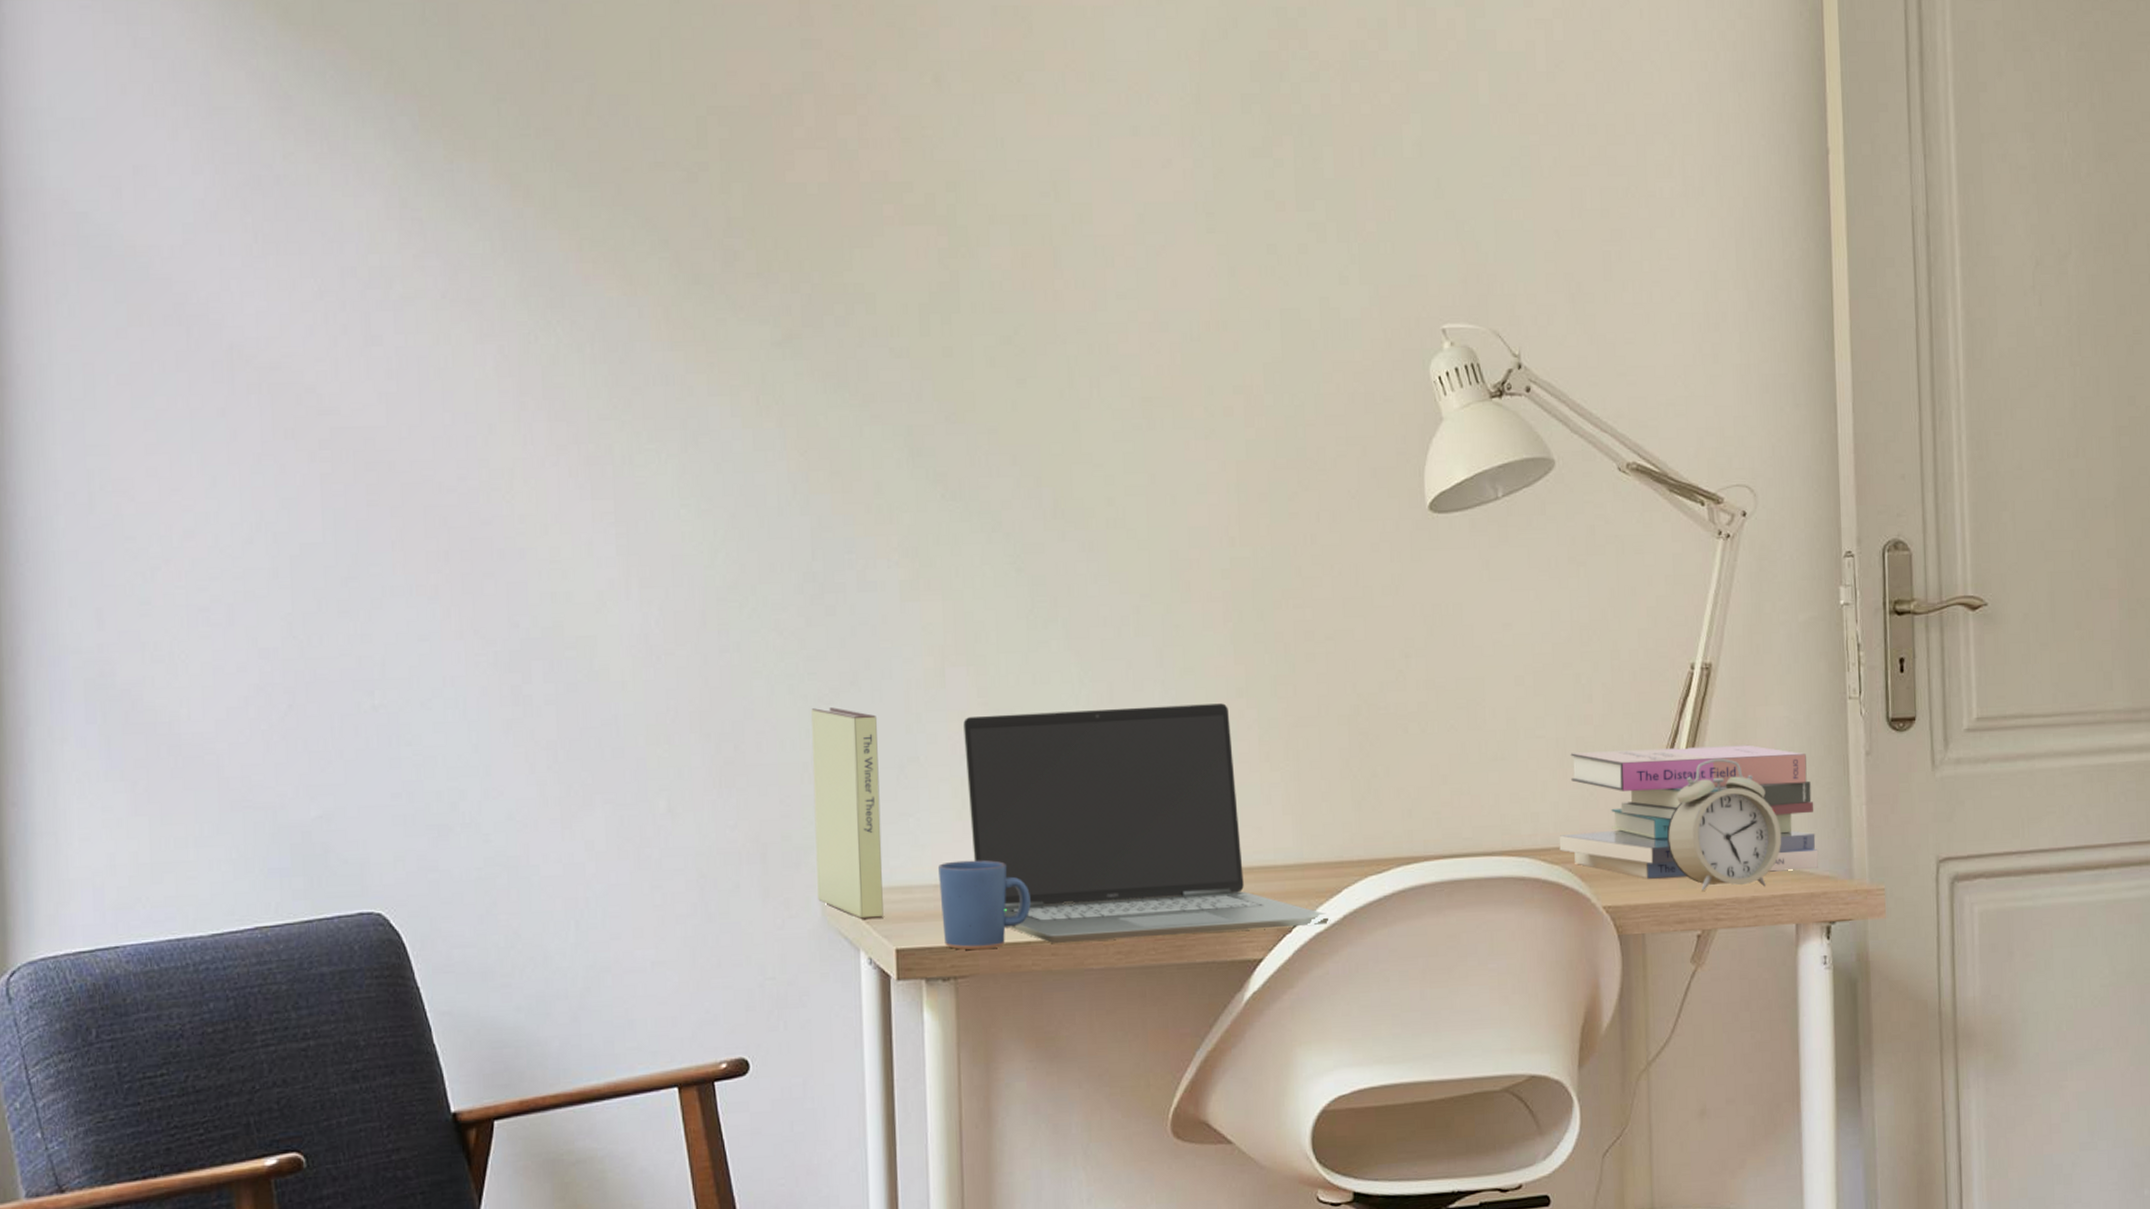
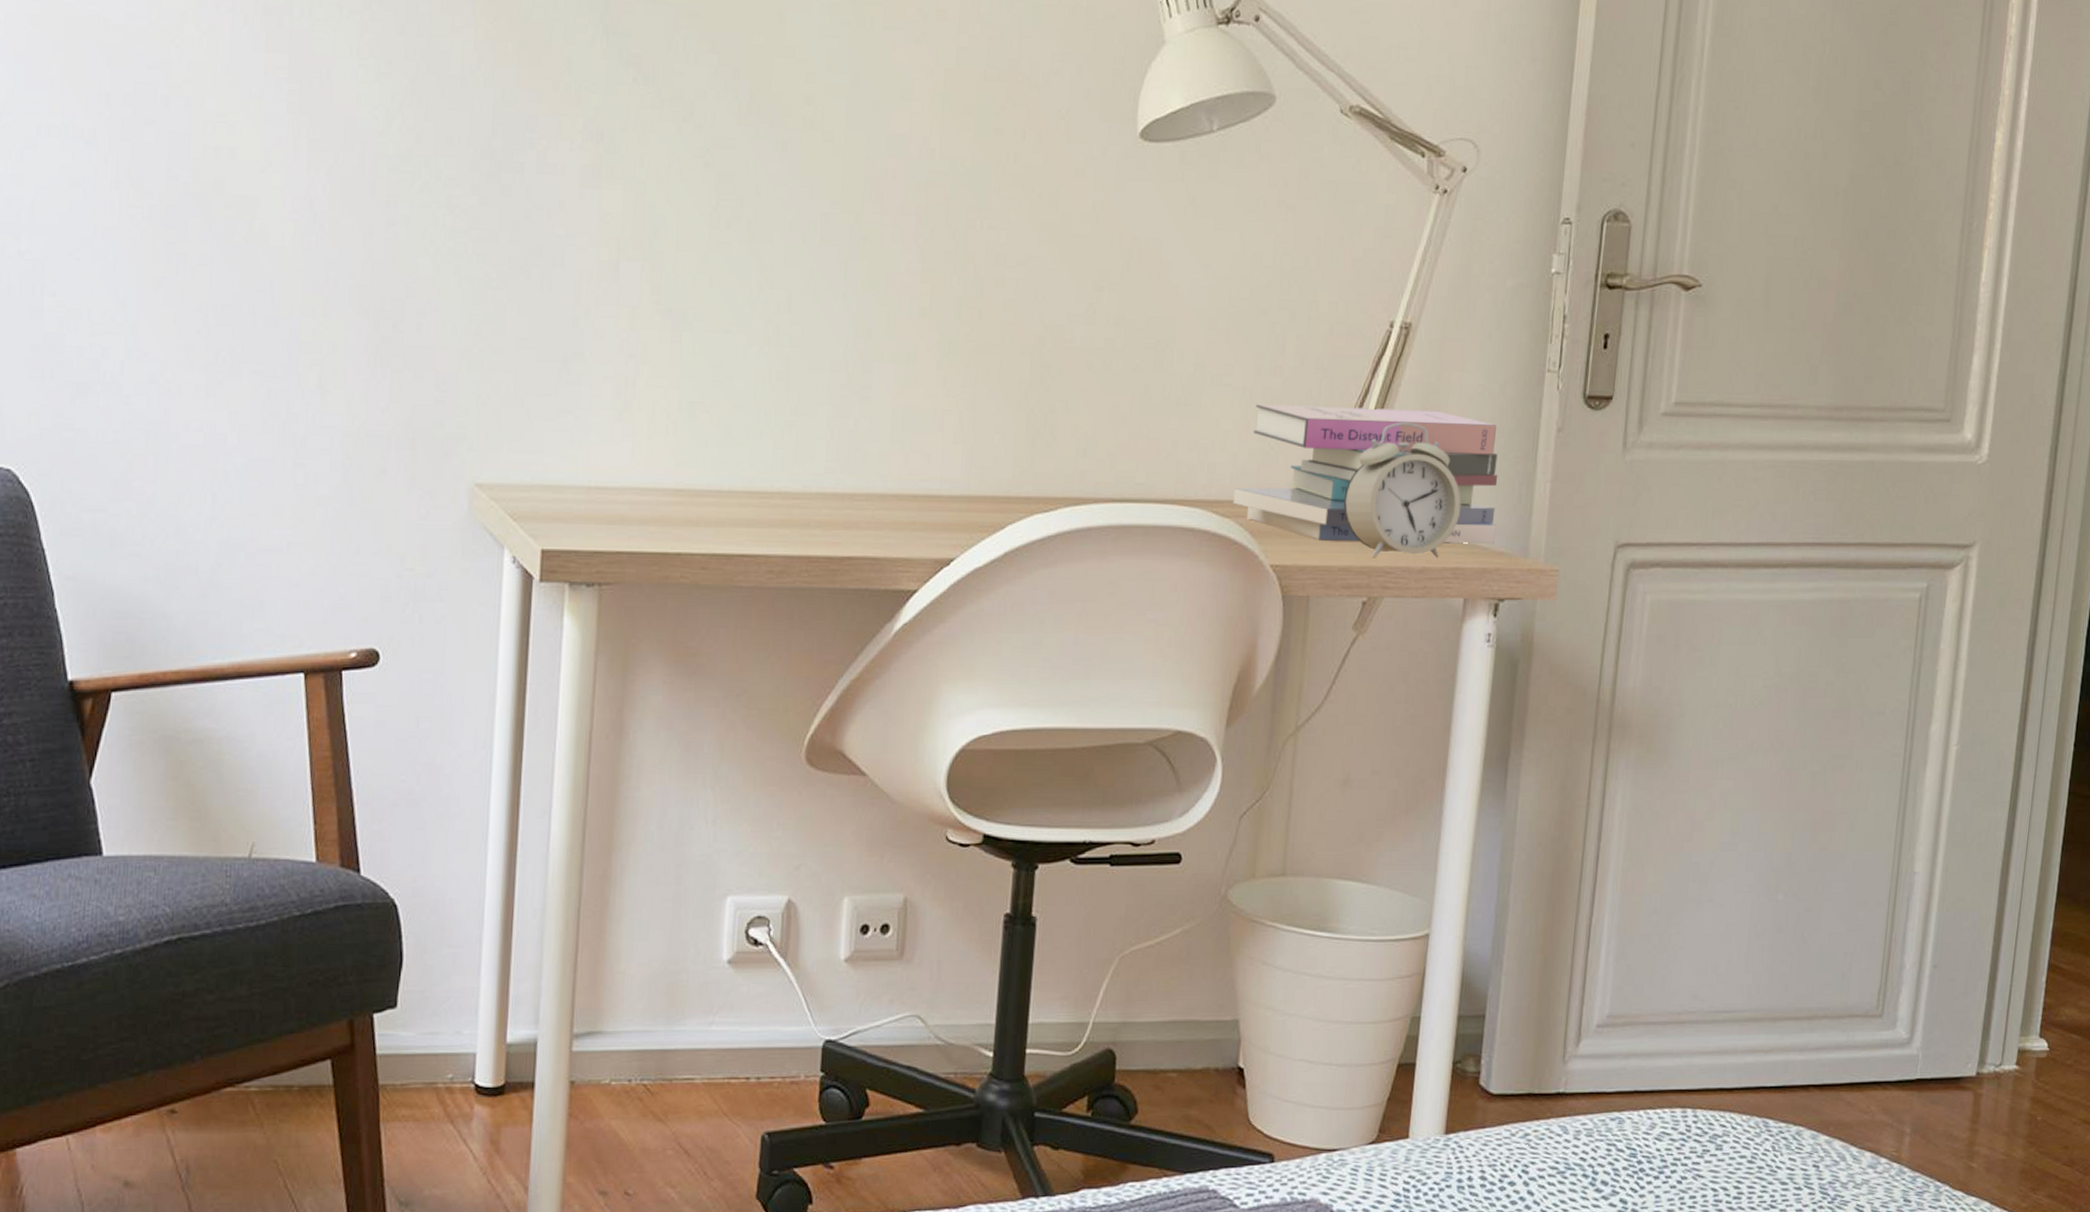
book: present [811,707,884,919] -> none [466,292,544,516]
mug: present [938,860,1031,950] -> none [592,463,685,558]
laptop: present [962,703,1331,943] -> none [630,314,991,561]

